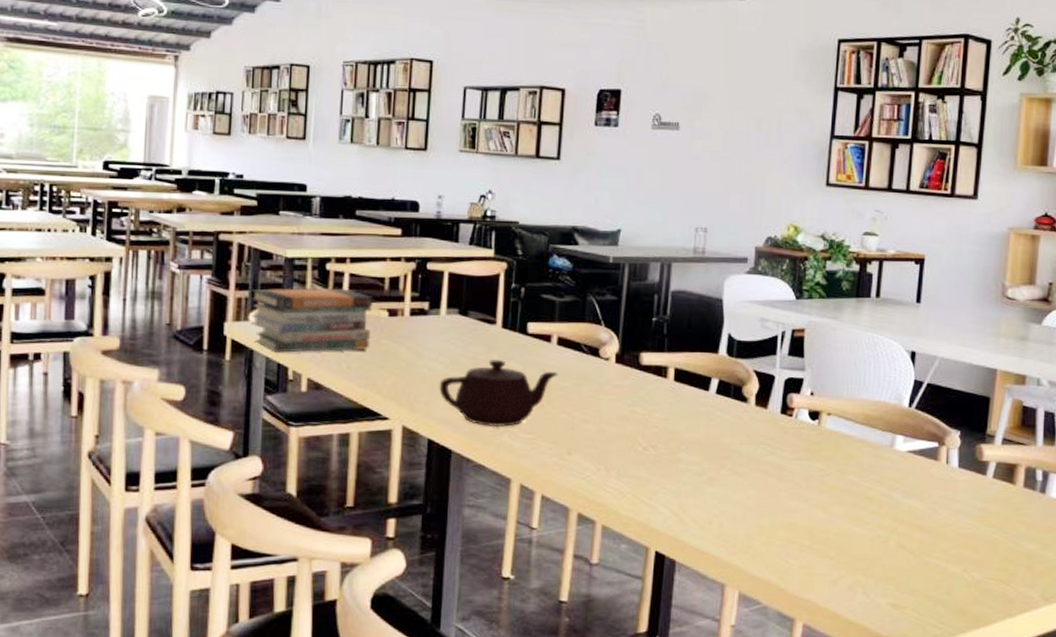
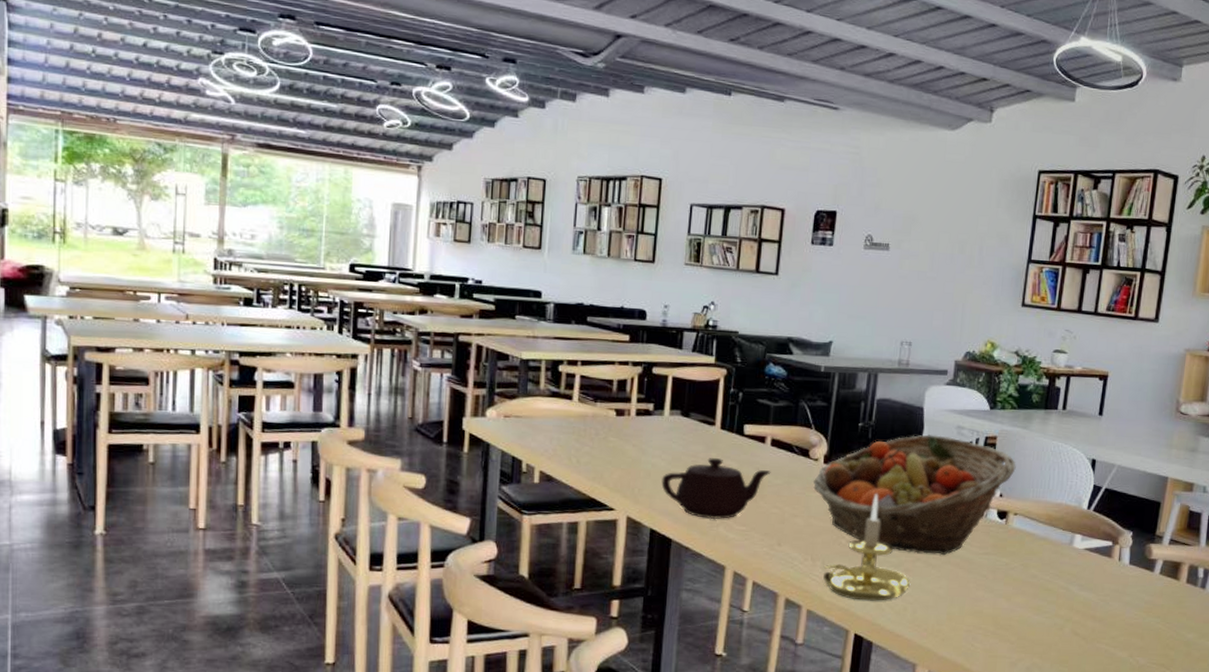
book stack: present [250,288,374,353] -> none [487,387,602,447]
fruit basket: none [605,328,827,462] -> present [813,435,1016,556]
candle holder: none [618,395,716,514] -> present [823,494,911,601]

